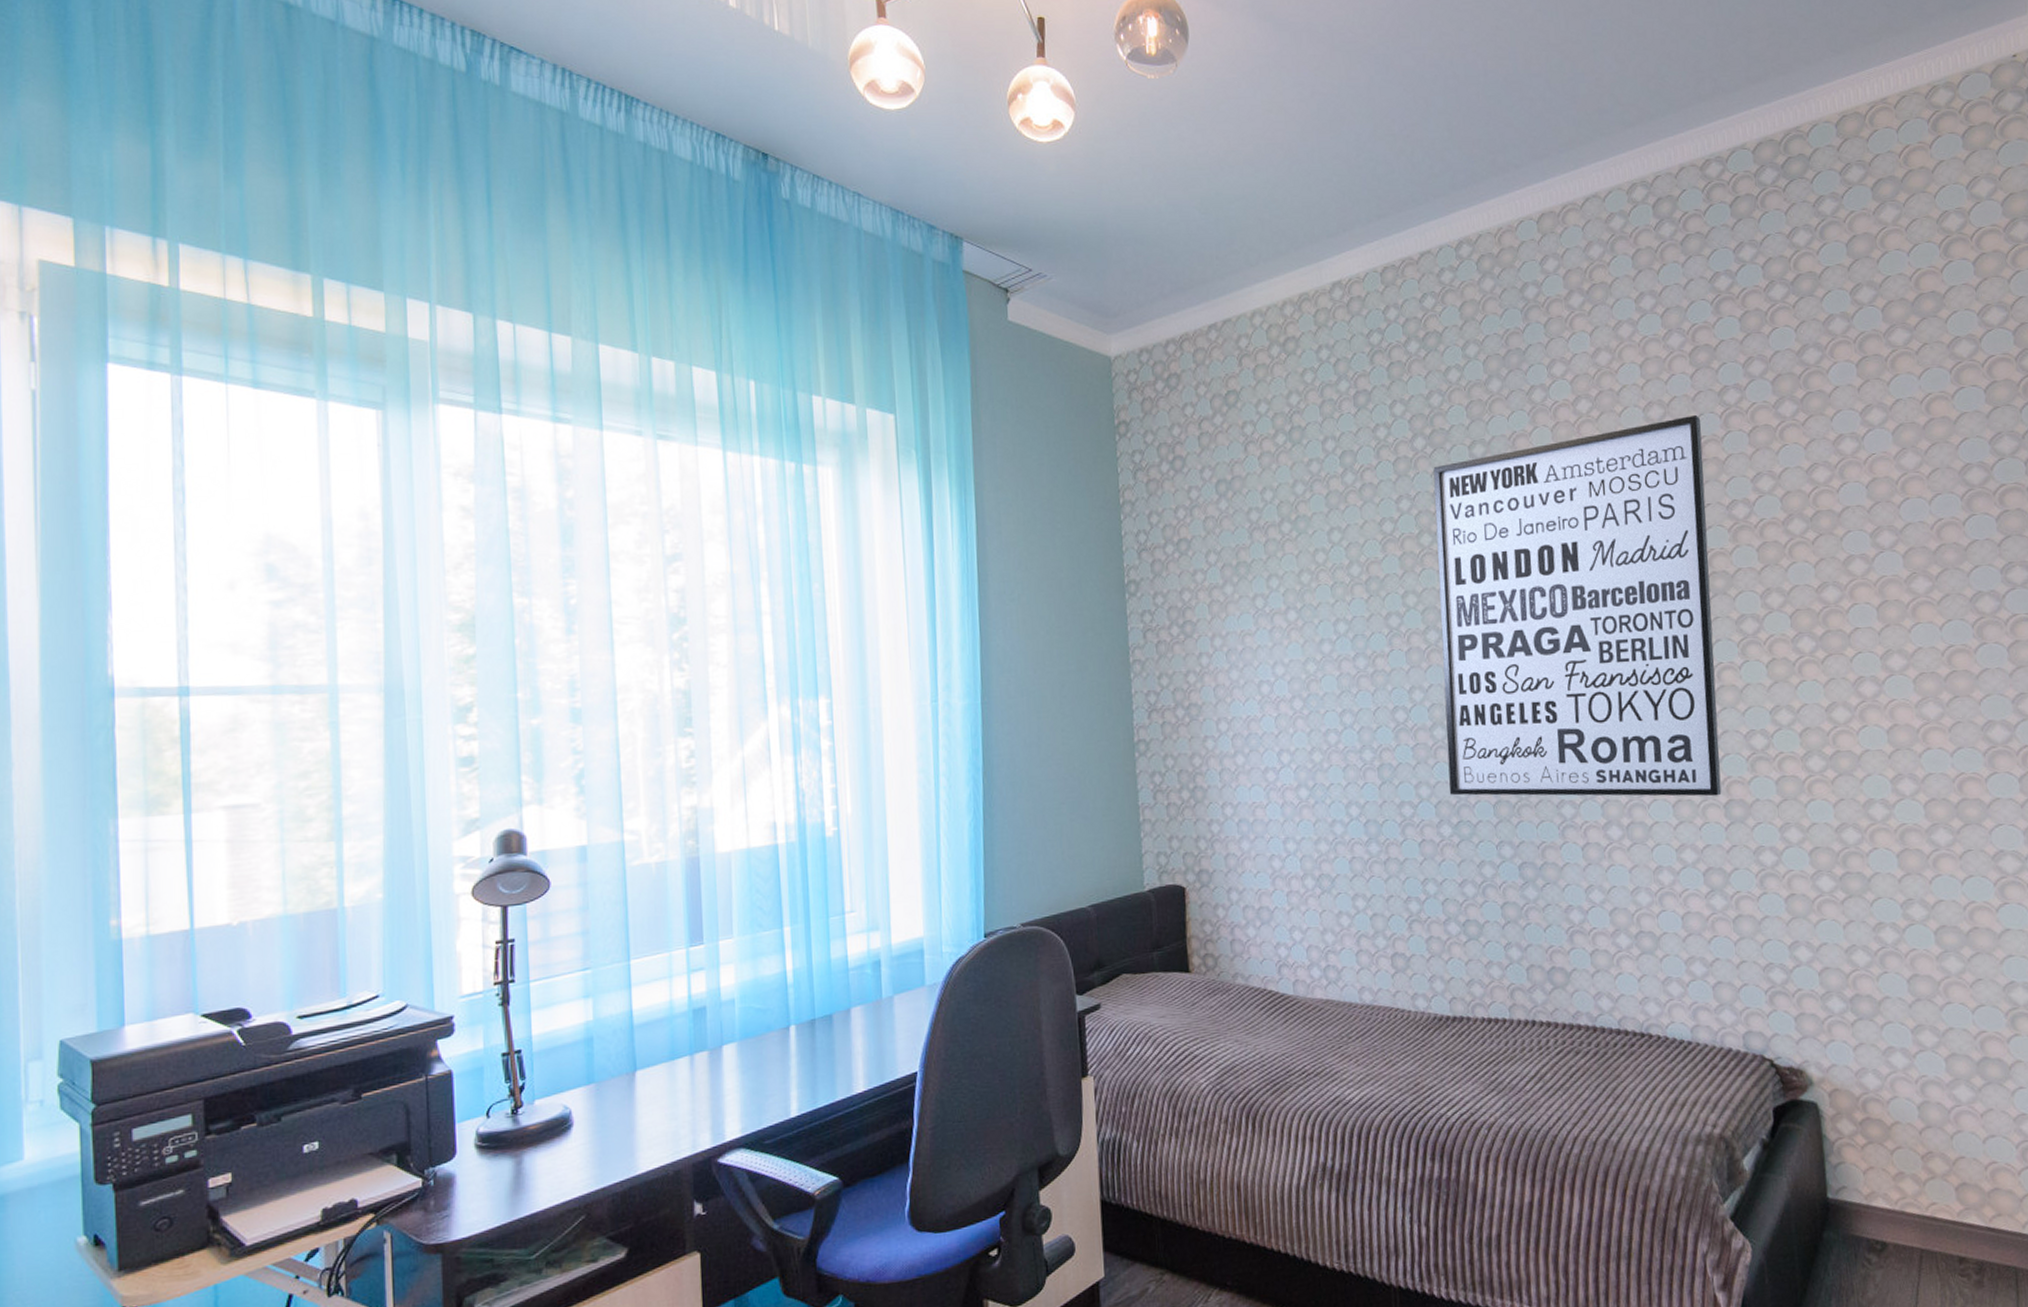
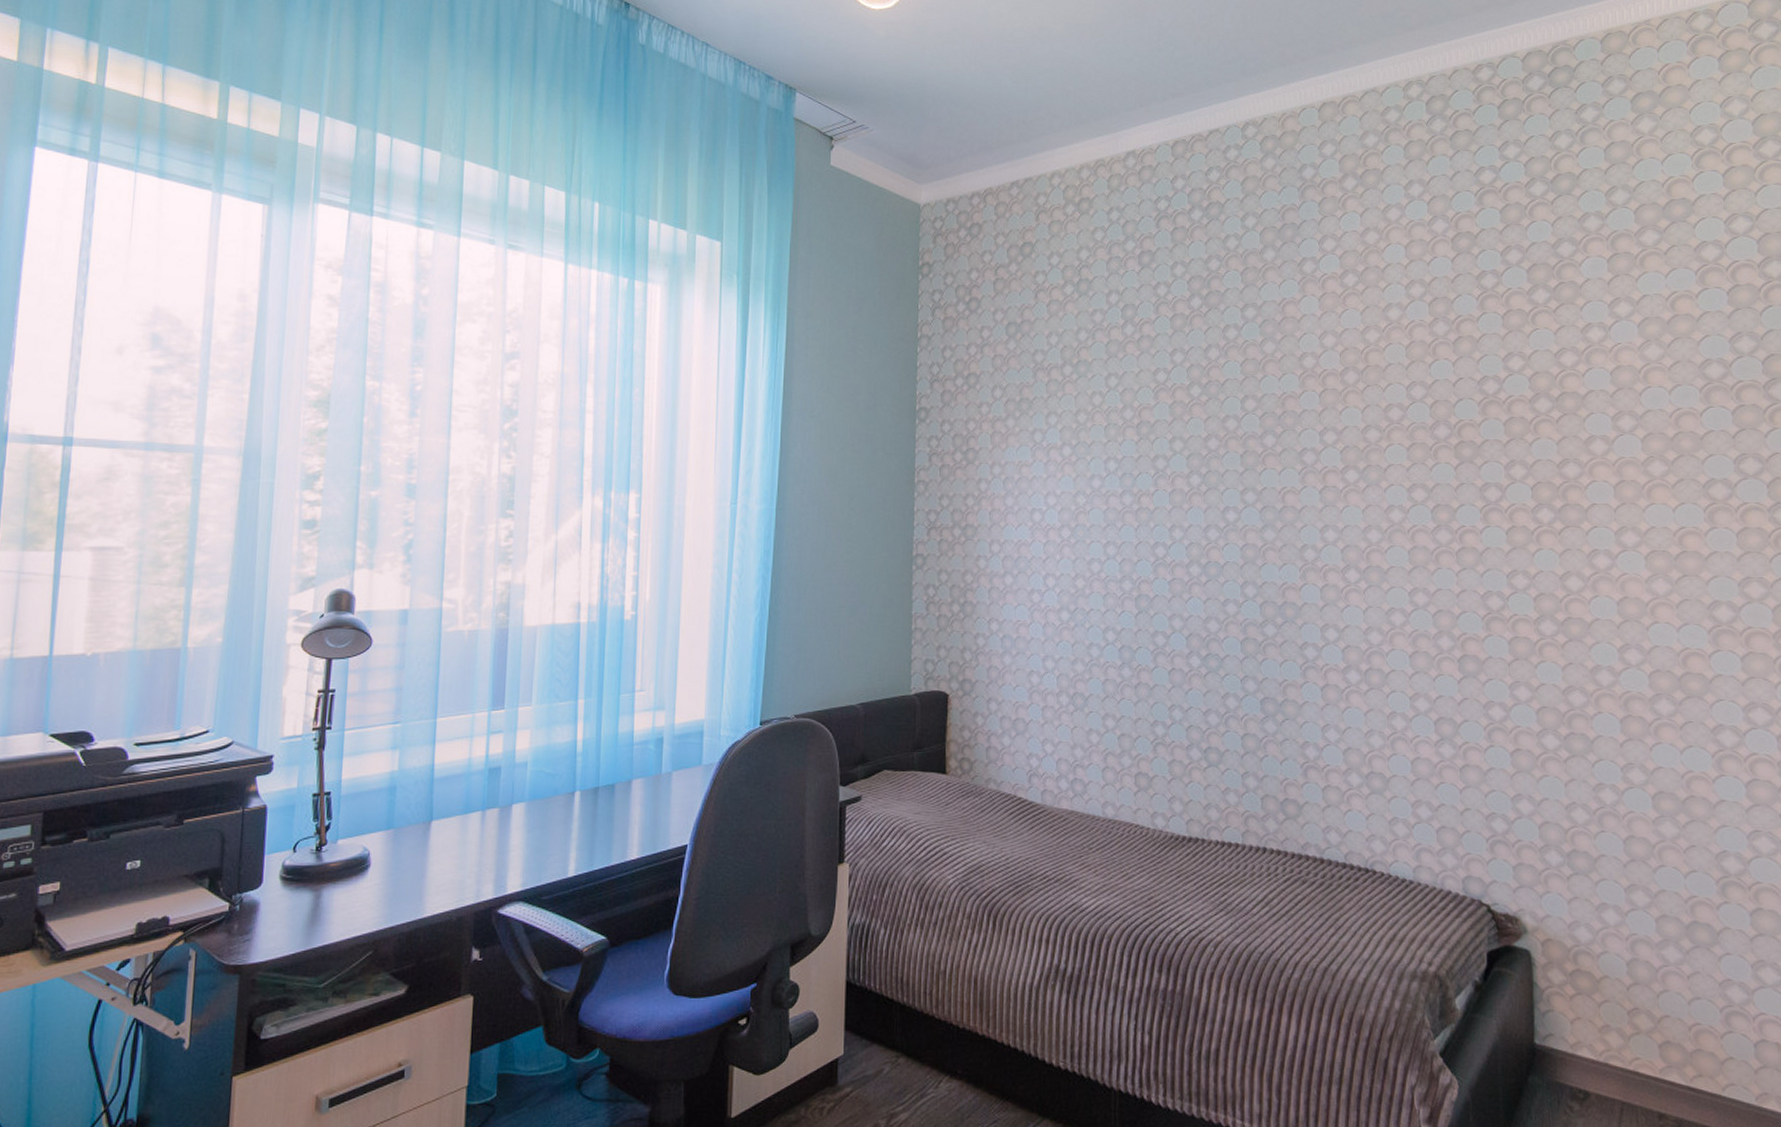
wall art: present [1433,415,1722,797] -> none [1200,296,1459,651]

